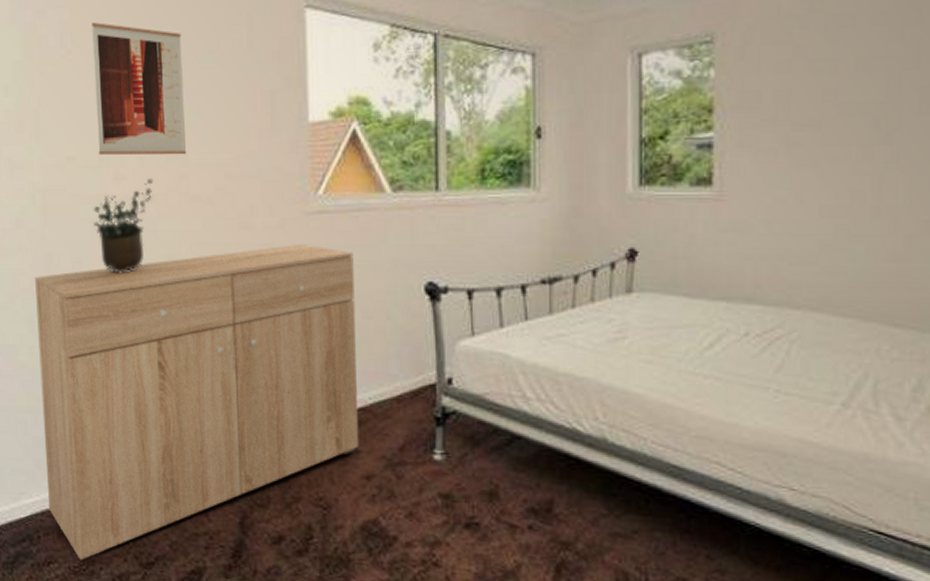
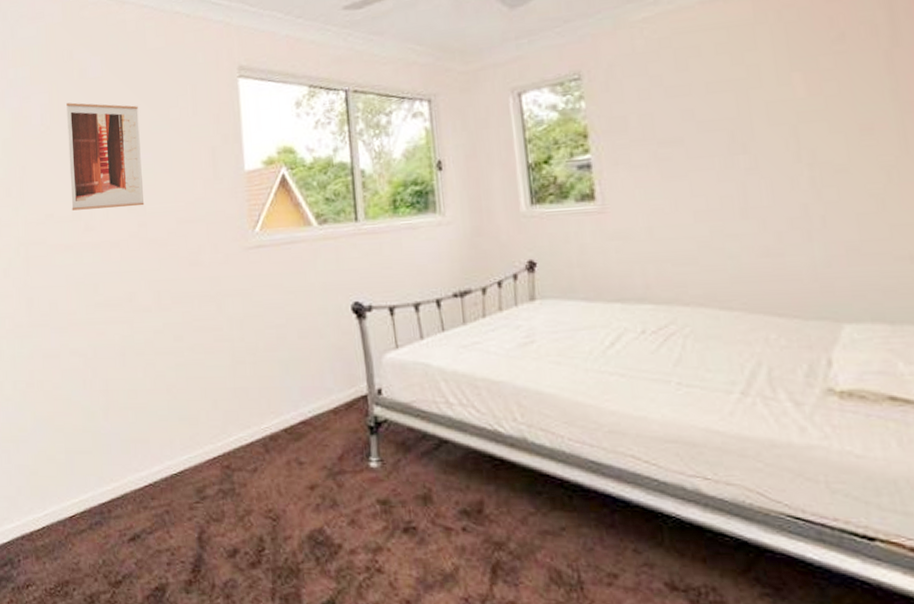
dresser: present [35,245,359,560] -> none [18,276,302,582]
potted plant: present [93,179,154,273] -> none [67,228,118,311]

